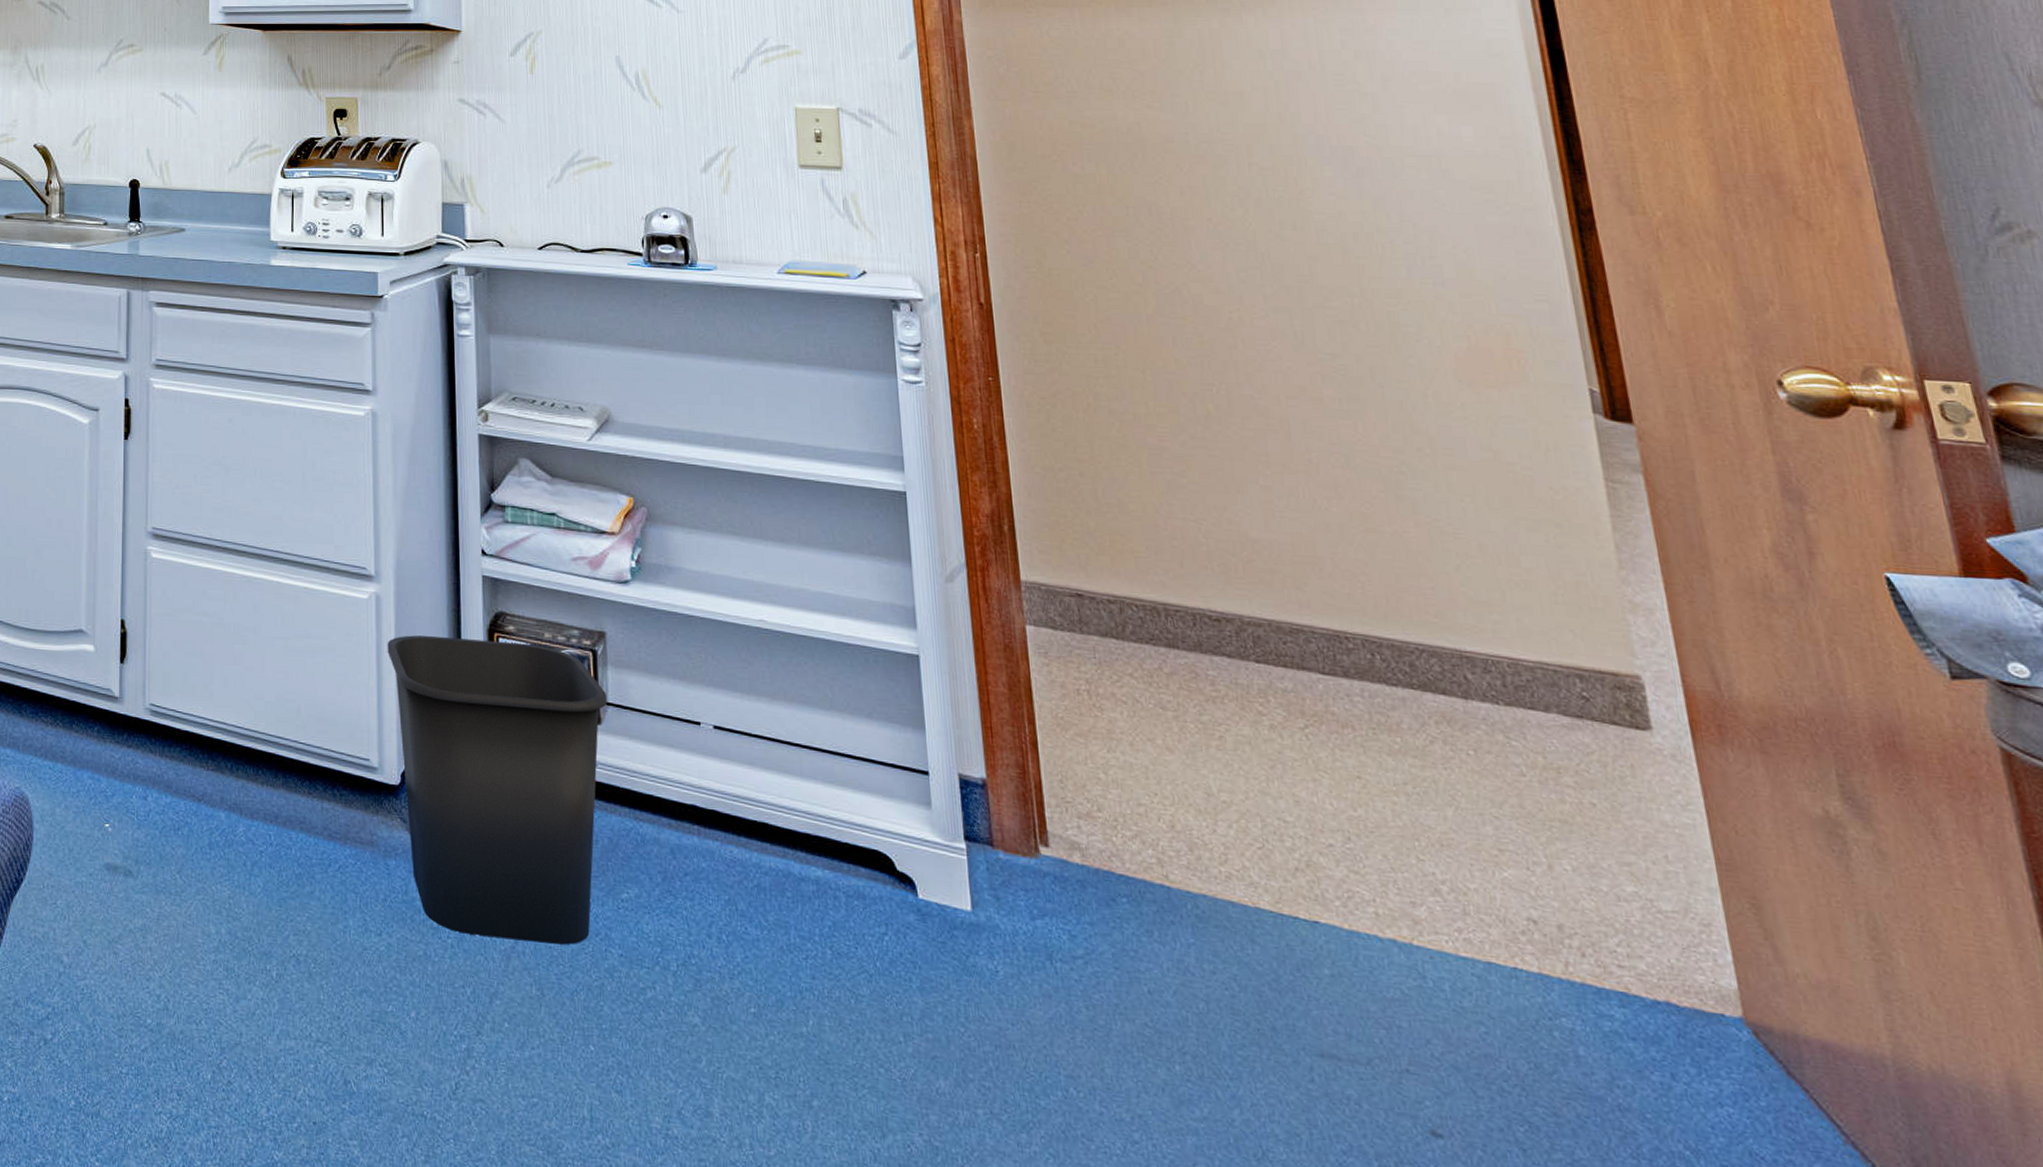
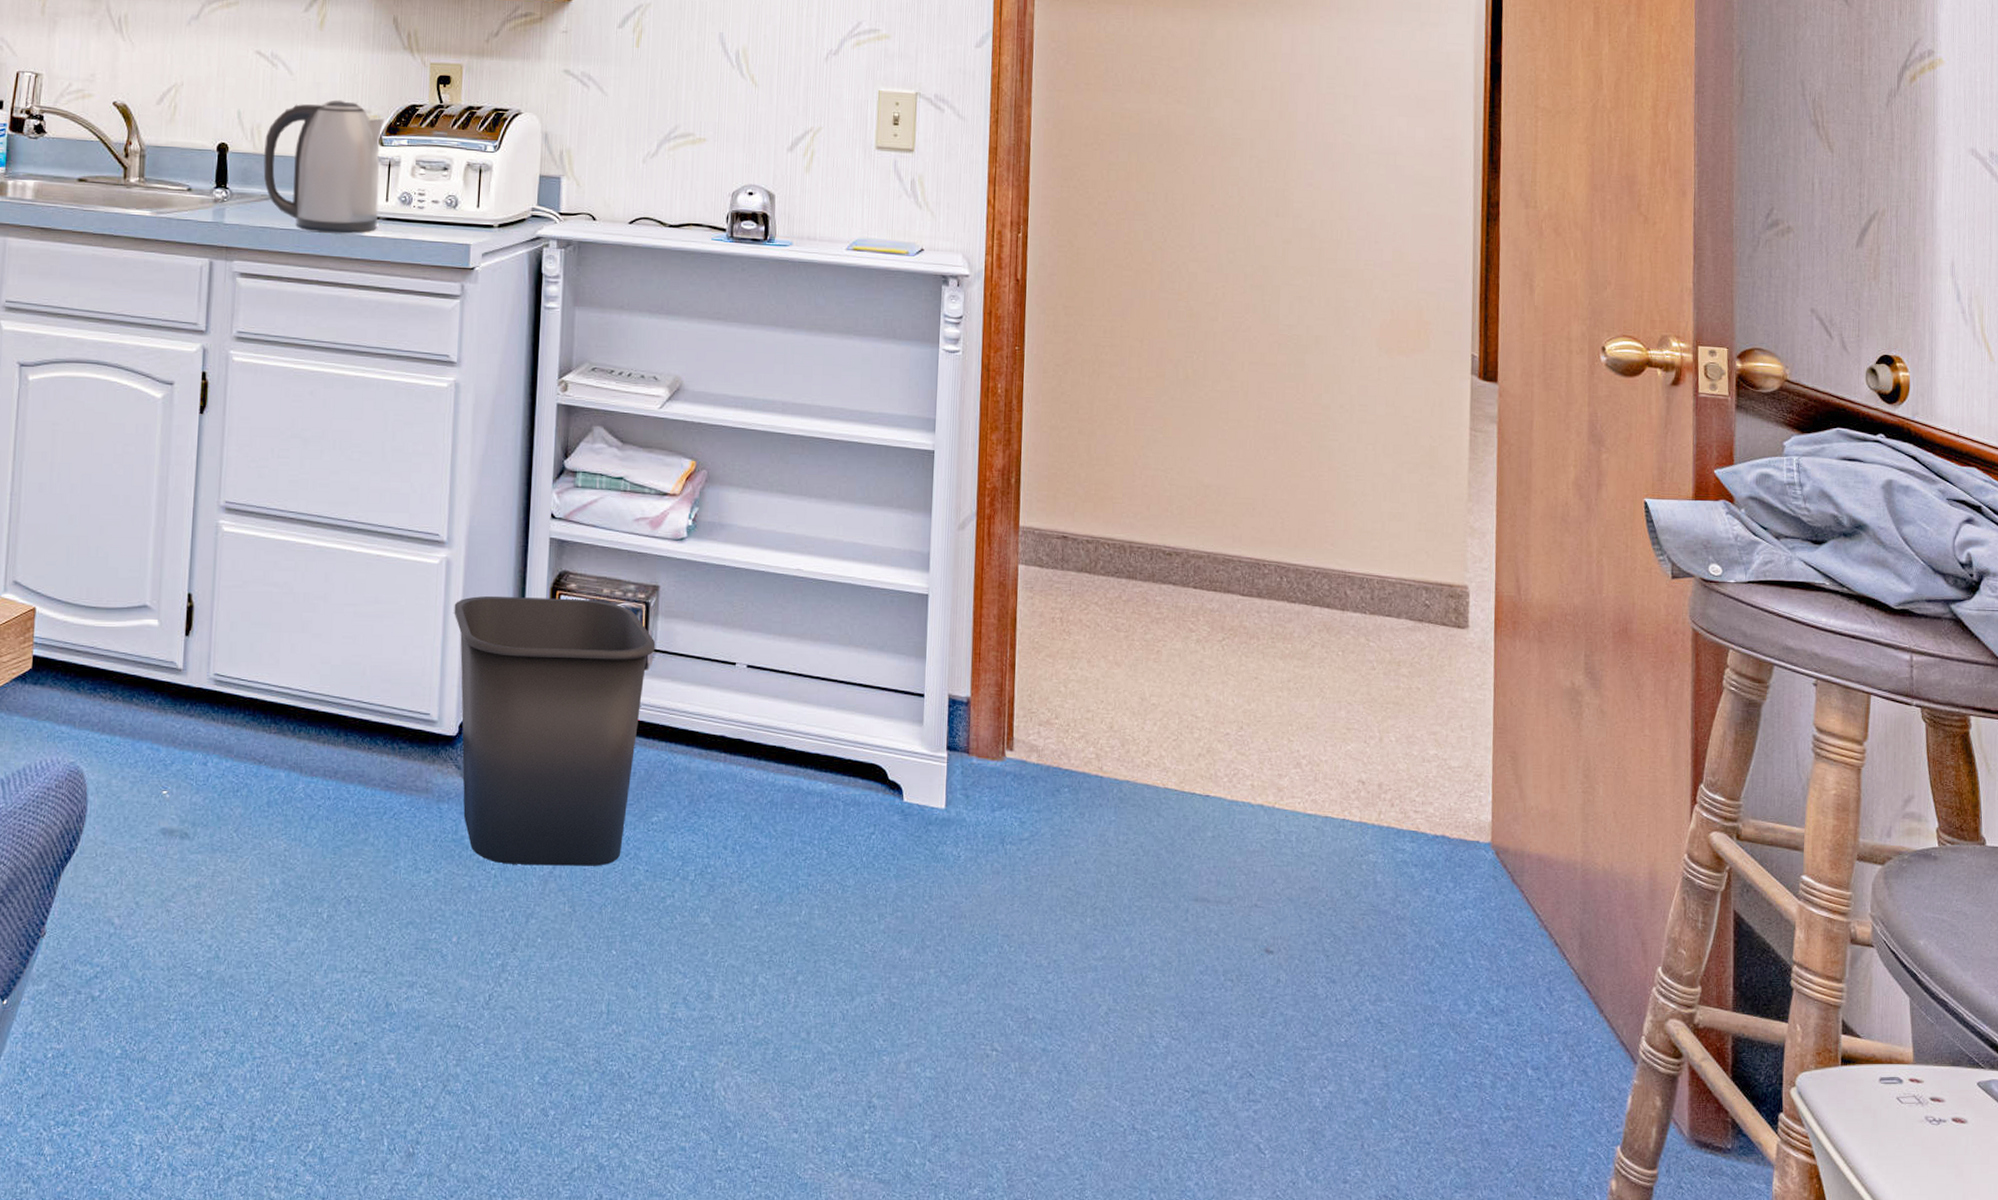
kettle: none [173,135,284,265] -> present [263,99,384,235]

